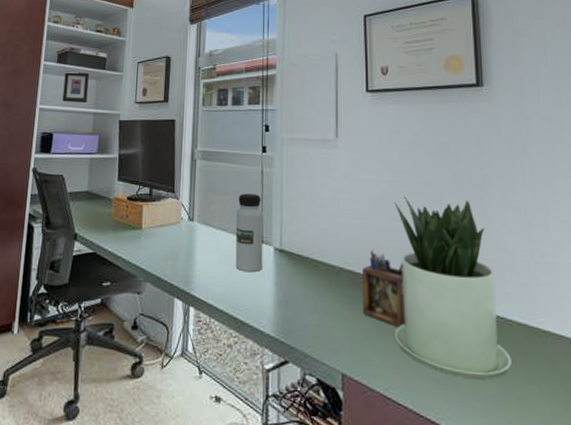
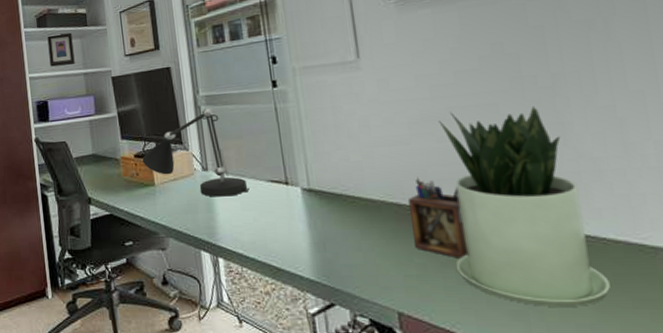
desk lamp: none [134,162,228,248] -> present [142,107,250,197]
water bottle: present [235,193,264,272] -> none [253,133,292,216]

